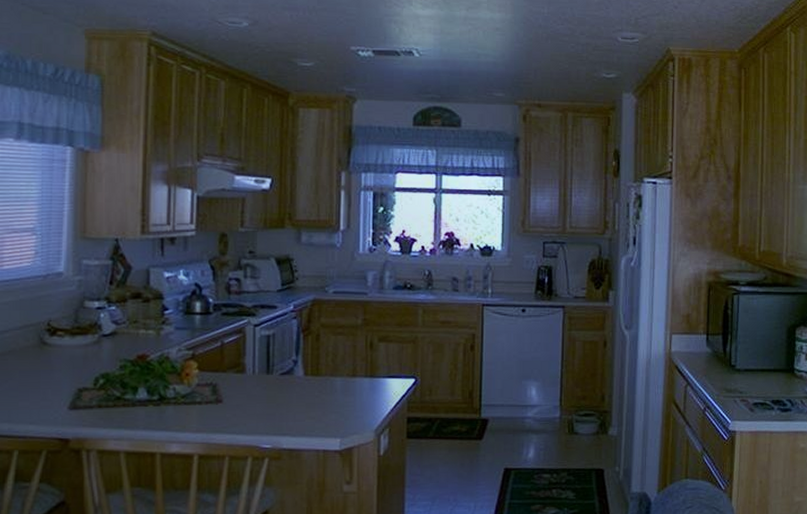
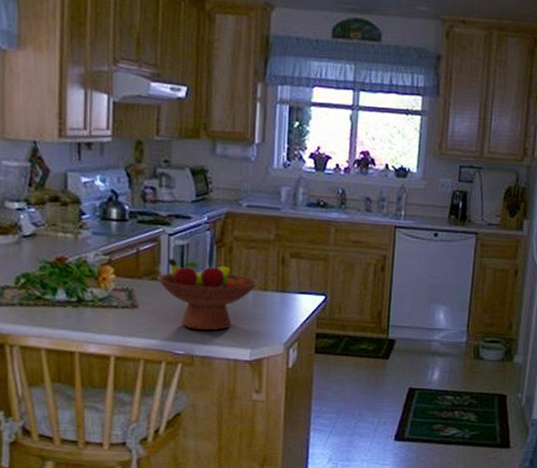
fruit bowl: none [242,349,347,421] -> present [156,258,259,330]

